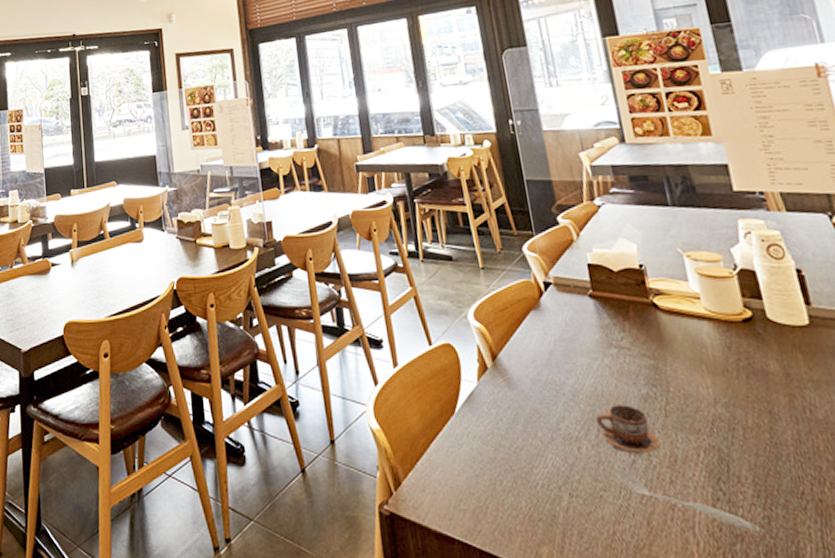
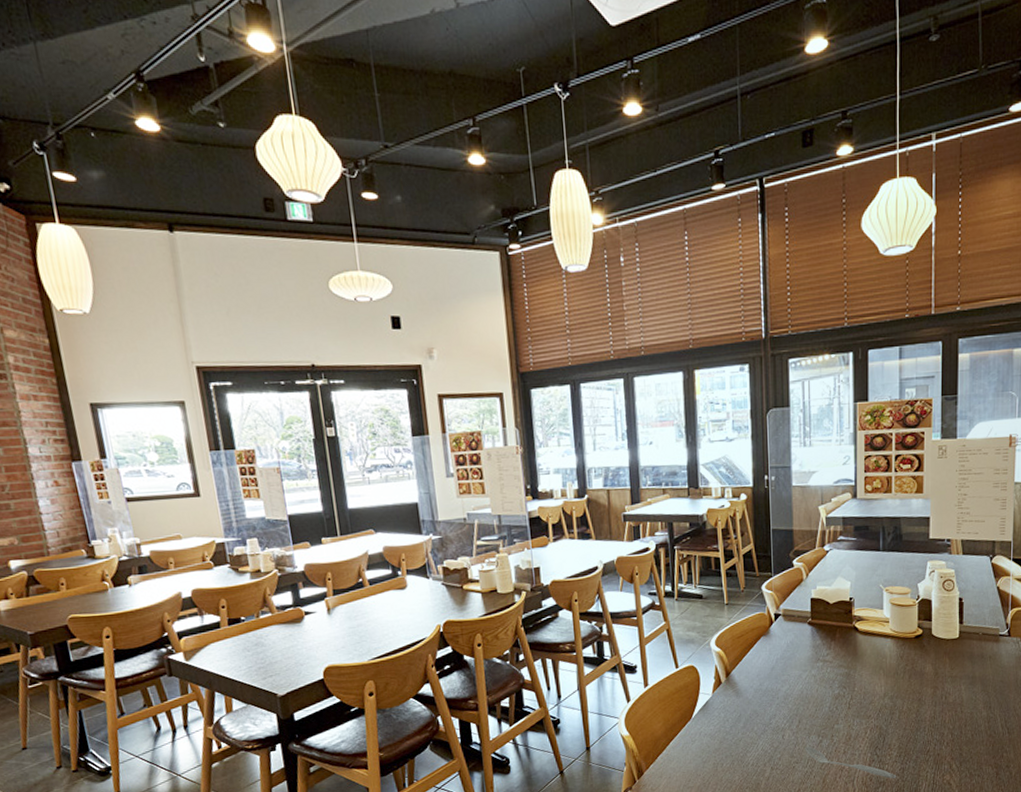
cup: present [595,405,661,454] -> none [799,702,842,736]

